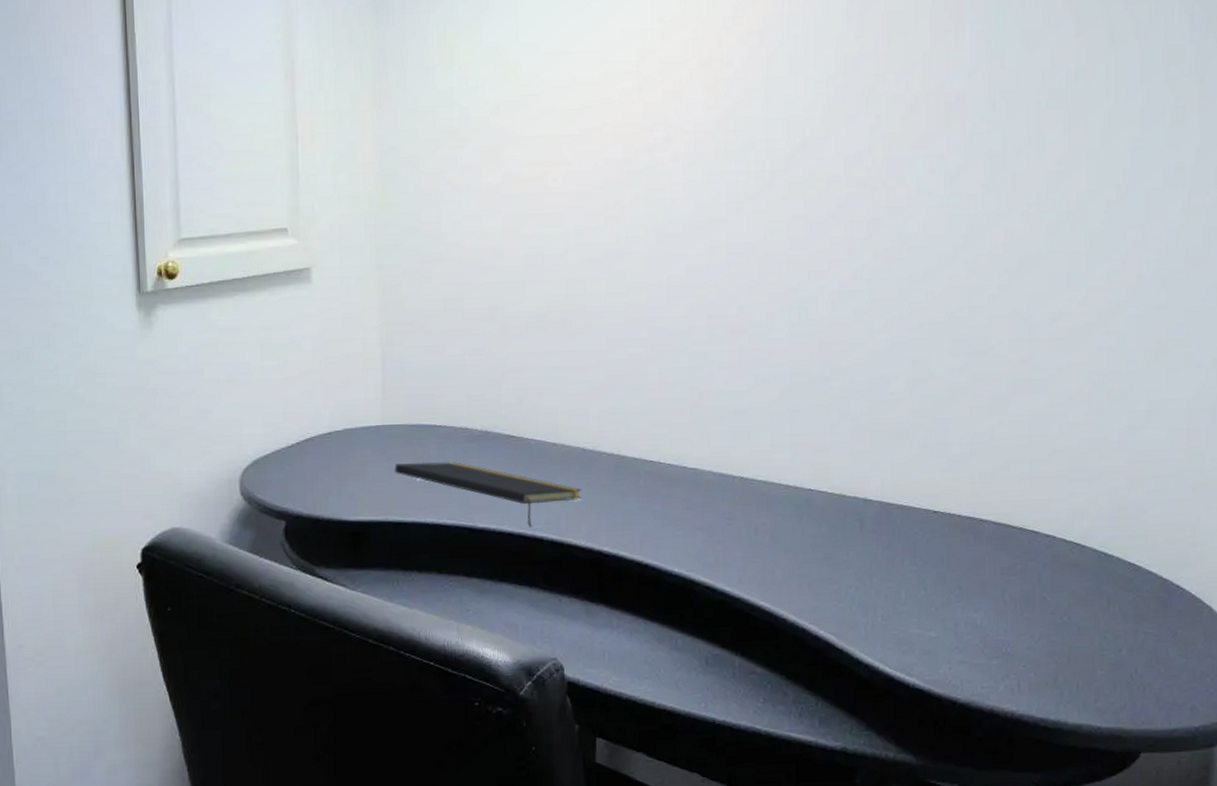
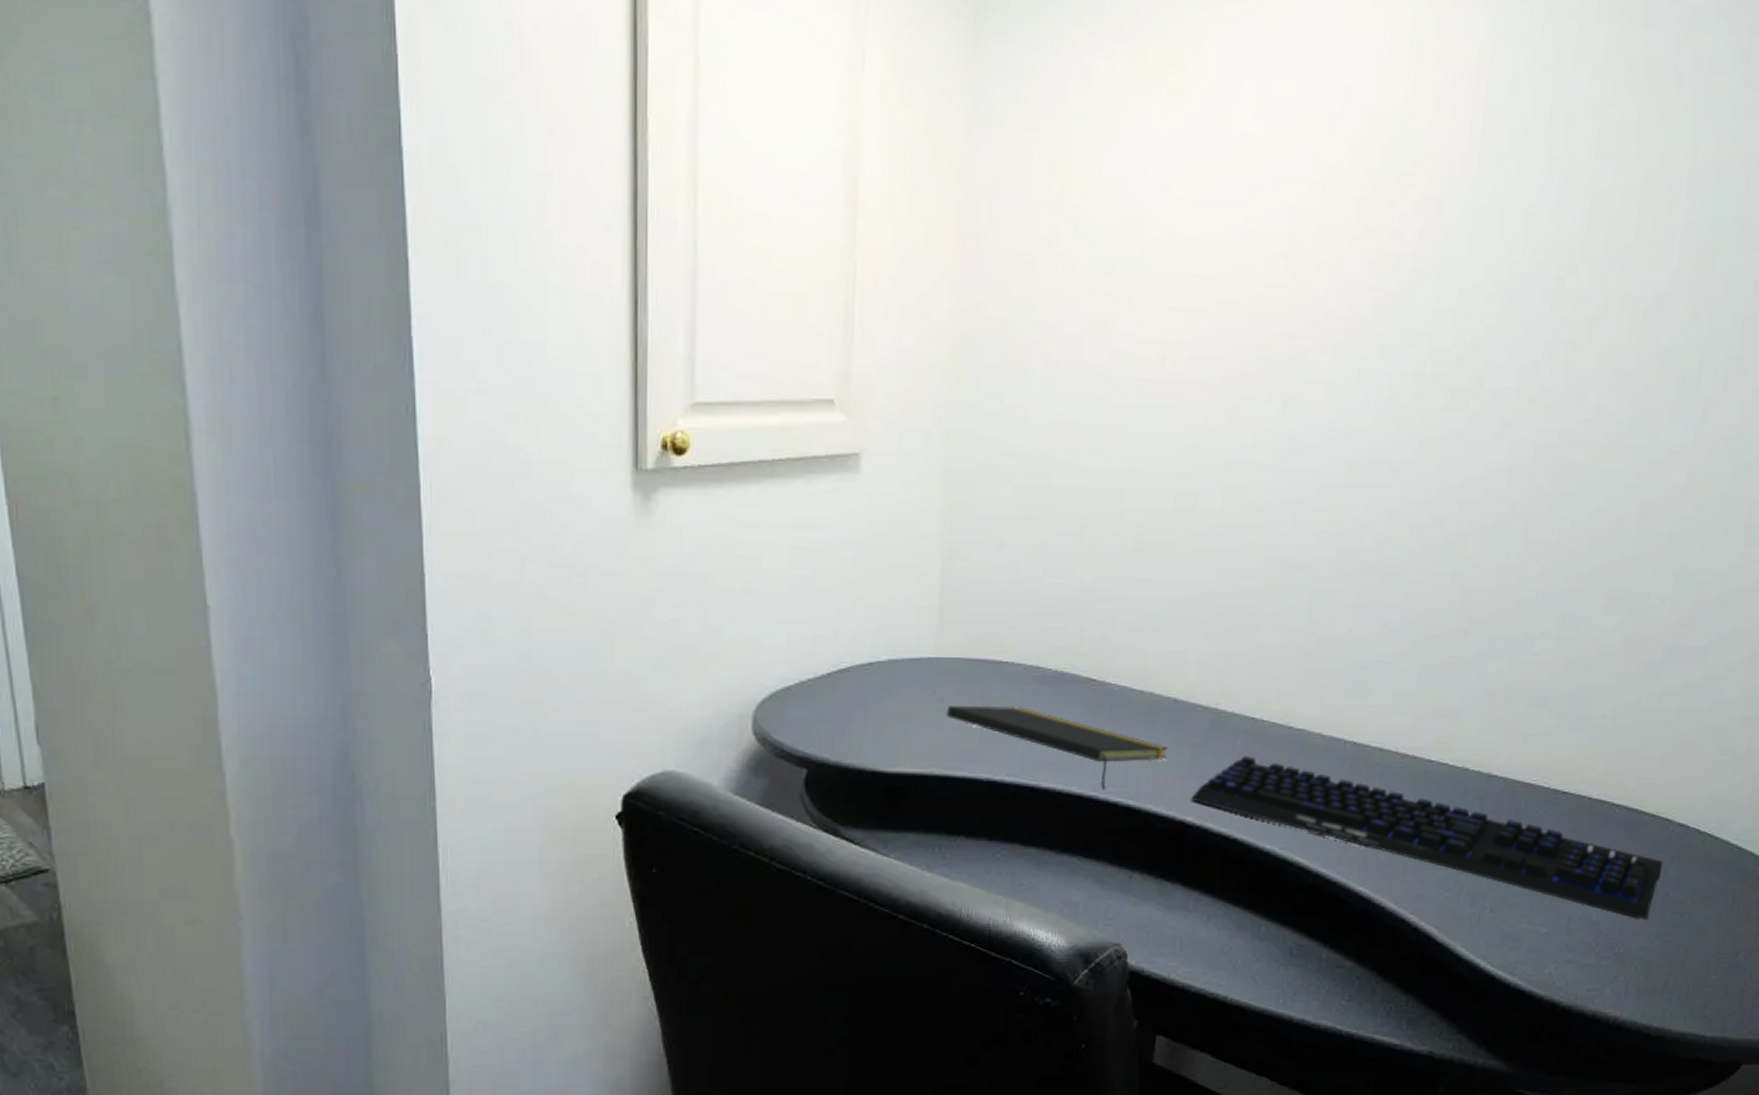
keyboard: none [605,493,1036,623] -> present [1191,756,1664,921]

